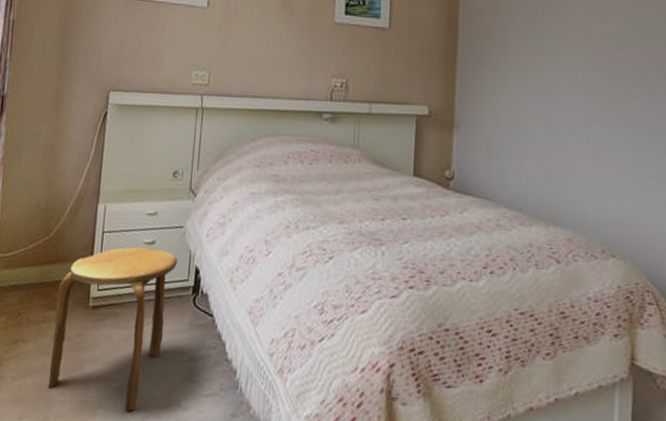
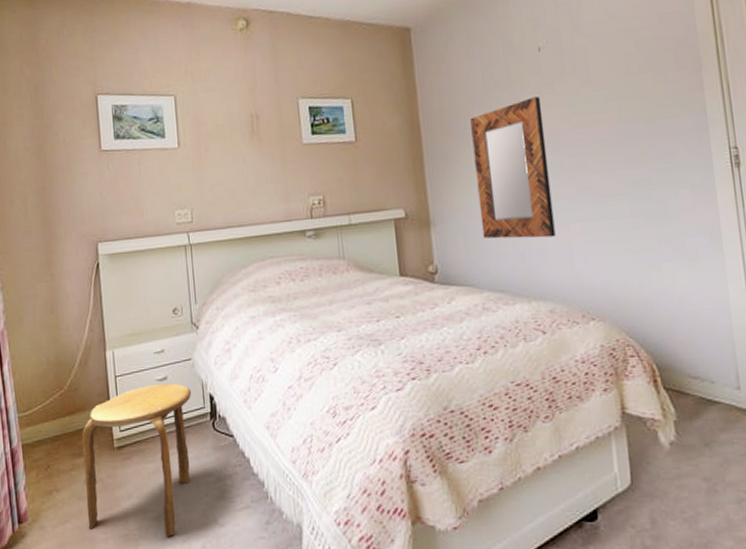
home mirror: none [507,11,590,161] -> present [470,97,556,239]

